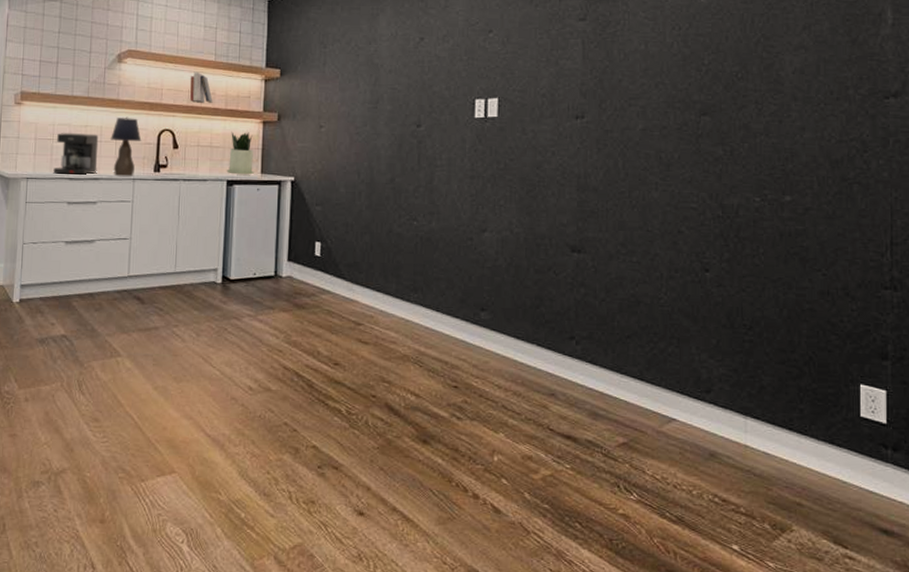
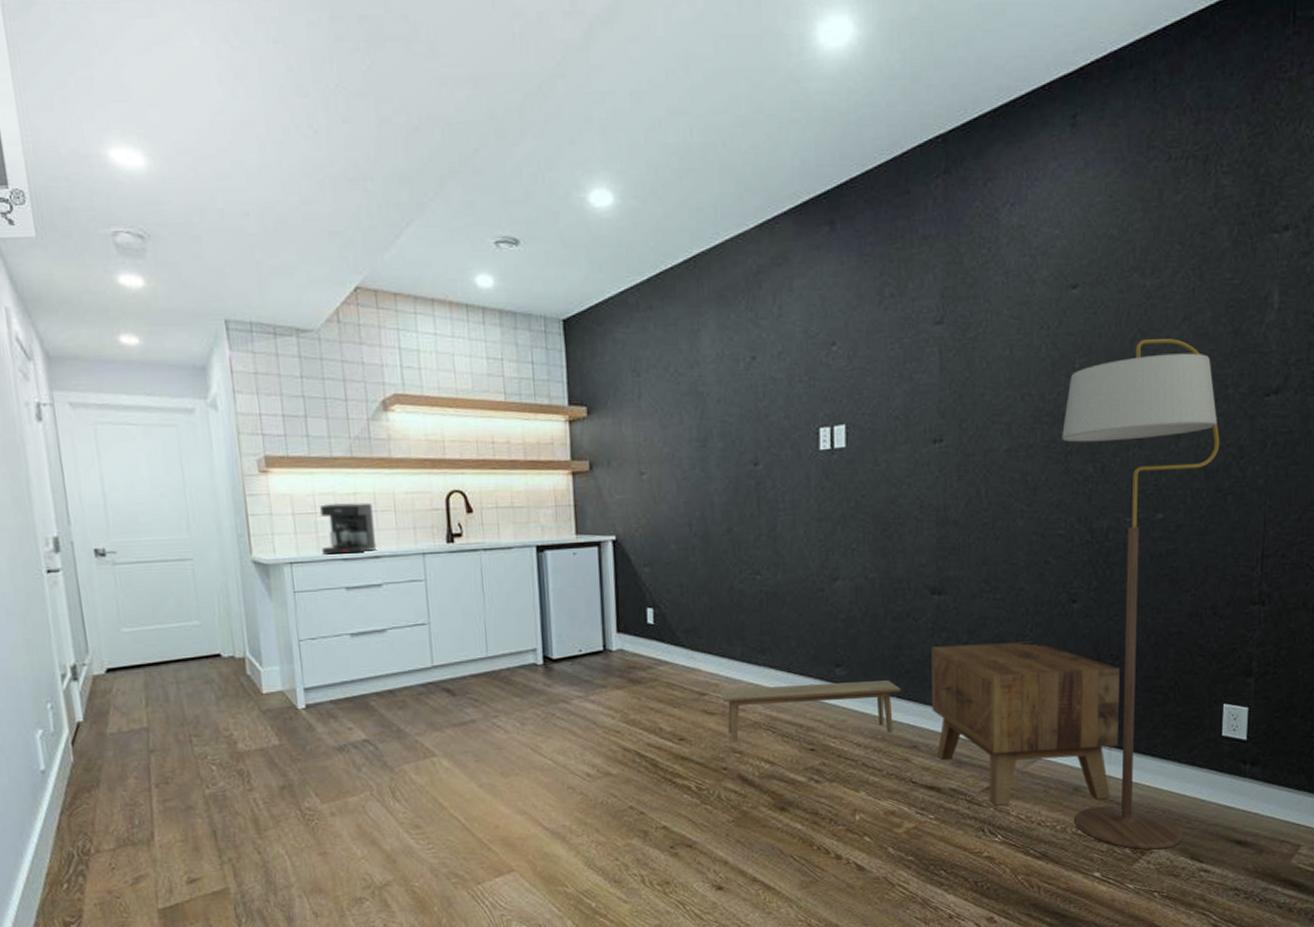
table lamp: present [111,117,142,177] -> none [388,478,427,552]
books: present [190,71,213,104] -> none [476,416,509,456]
planter: present [226,132,255,175] -> none [534,486,569,538]
bench: none [373,322,542,378] -> present [719,680,902,742]
side table: none [570,300,753,468] -> present [932,641,1120,806]
floor lamp: none [693,43,843,529] -> present [1062,339,1220,850]

